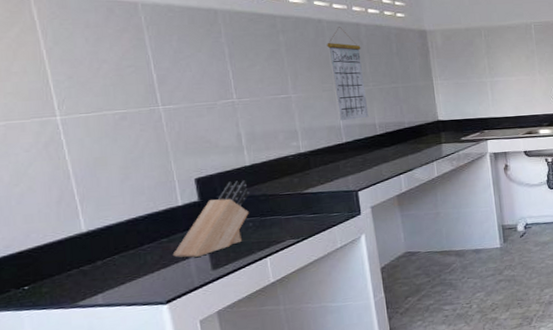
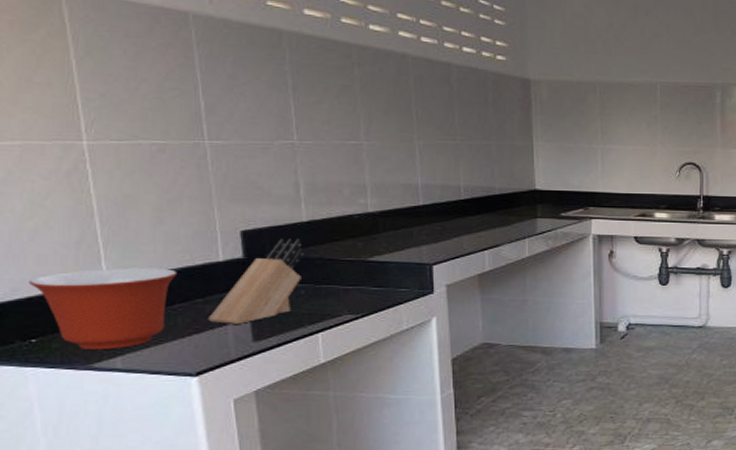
mixing bowl: none [18,216,145,291] -> present [28,267,178,349]
calendar: present [327,27,369,121] -> none [410,65,453,180]

